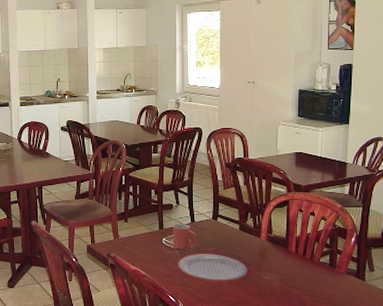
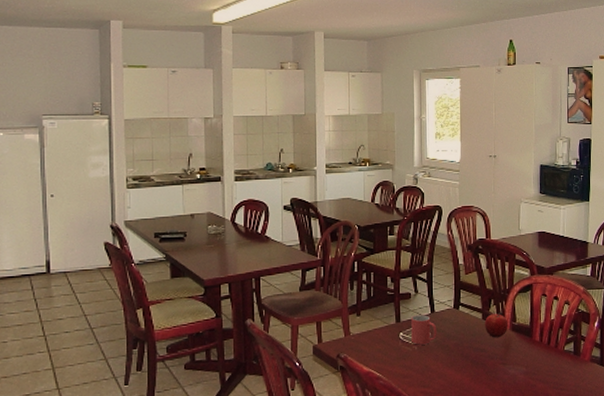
plate: present [178,254,248,282] -> none [417,348,491,380]
fruit: none [242,224,265,247] -> present [485,312,508,338]

